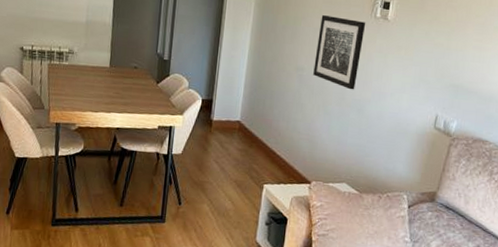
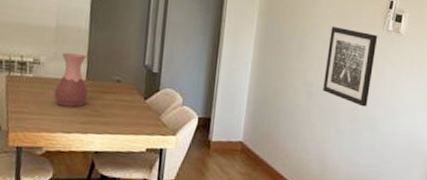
vase: none [84,44,111,90] -> present [53,53,88,108]

